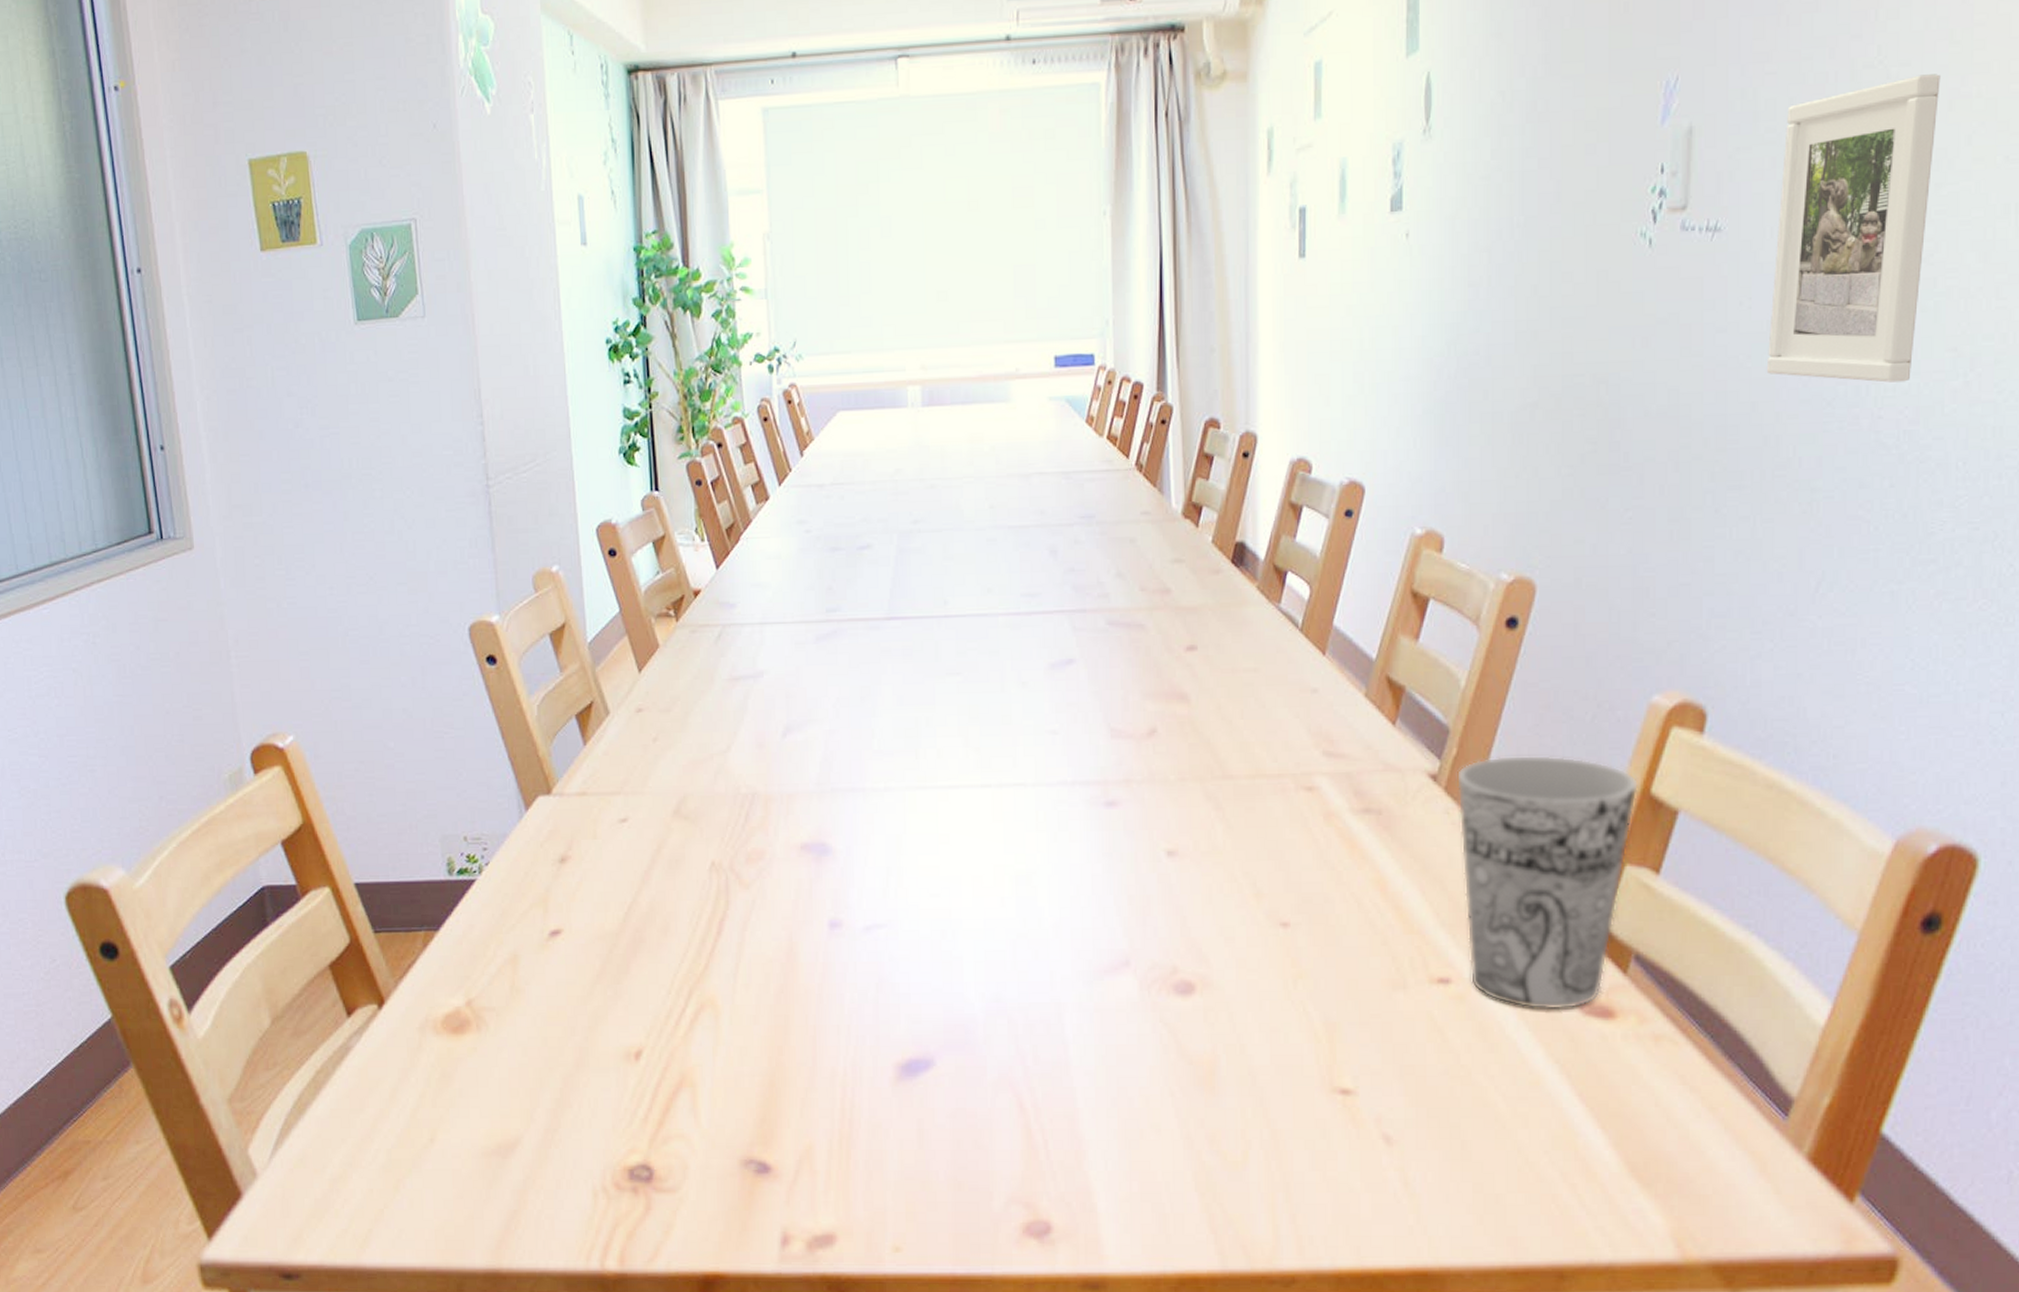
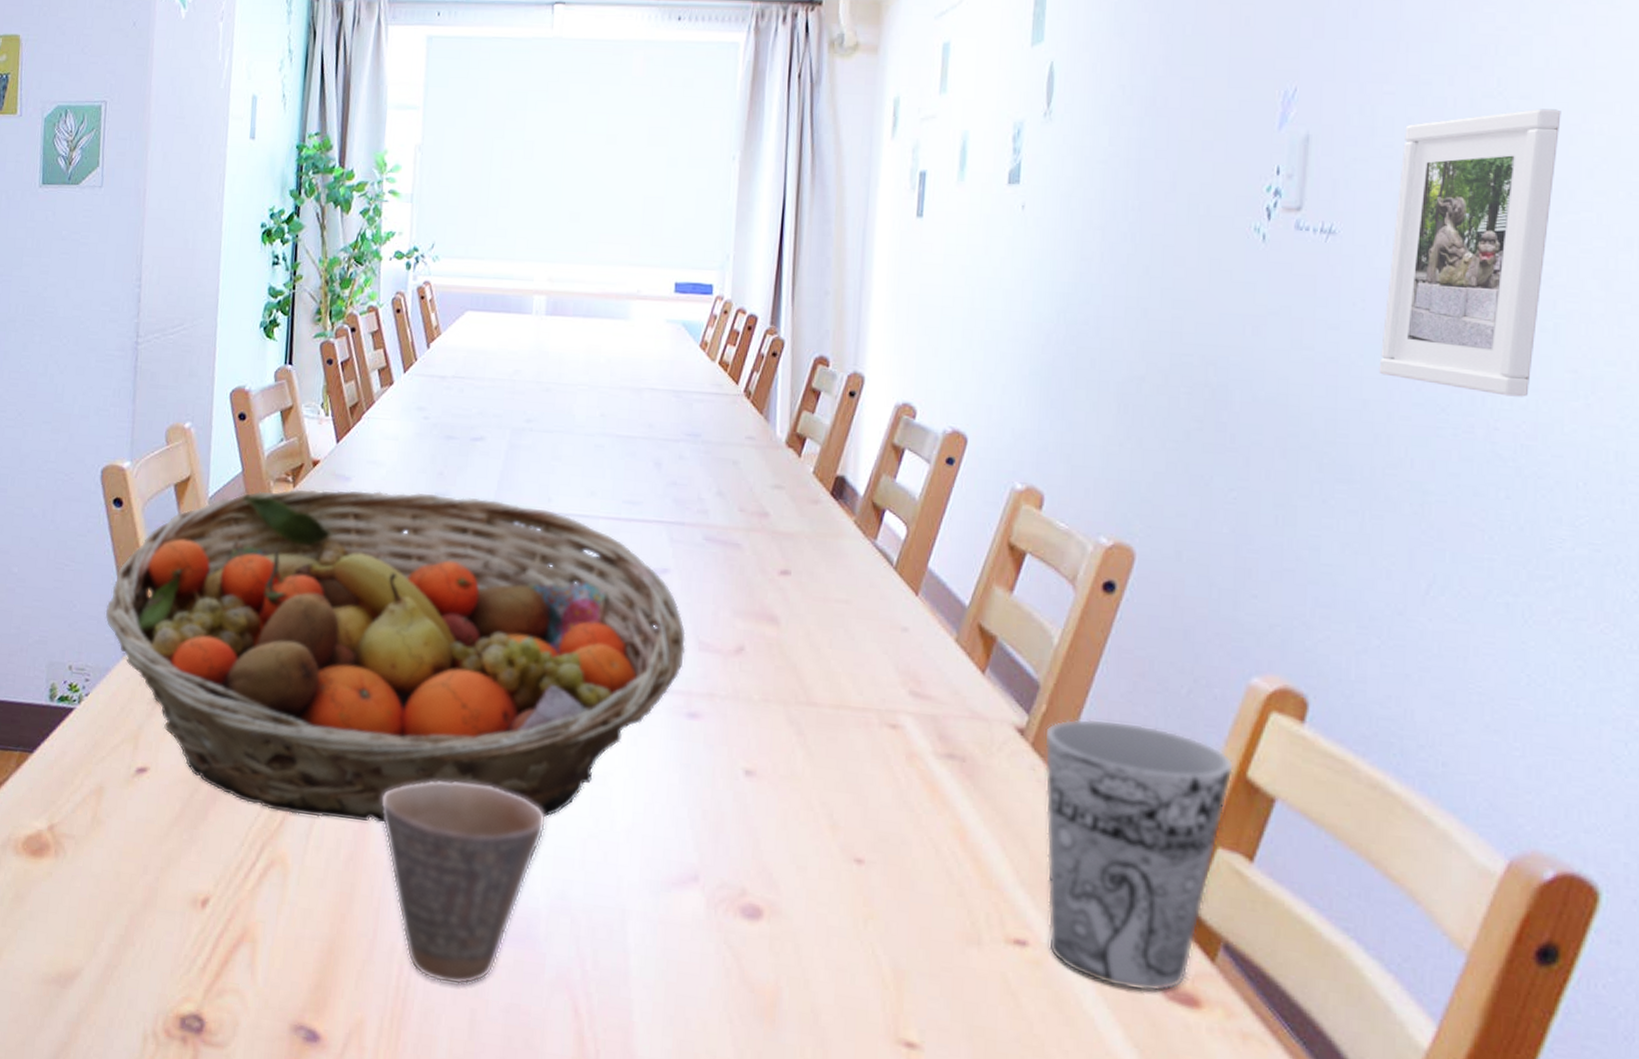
fruit basket: none [494,609,1098,955] -> present [105,489,686,824]
cup: none [805,899,975,1099] -> present [381,780,547,985]

